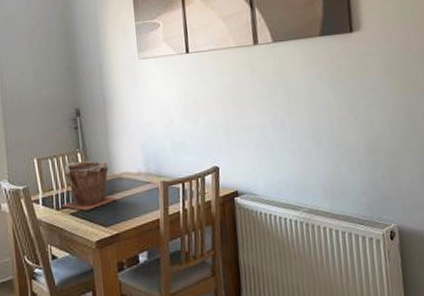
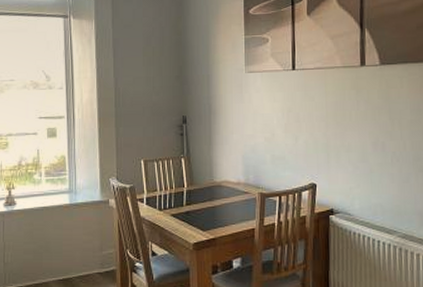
plant pot: present [61,160,115,211] -> none [163,166,214,214]

